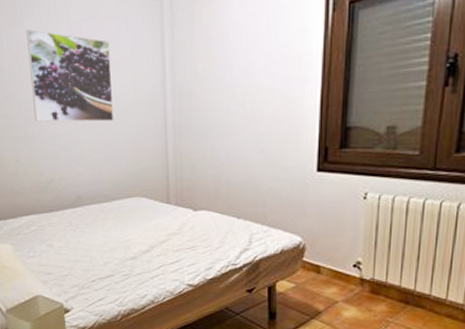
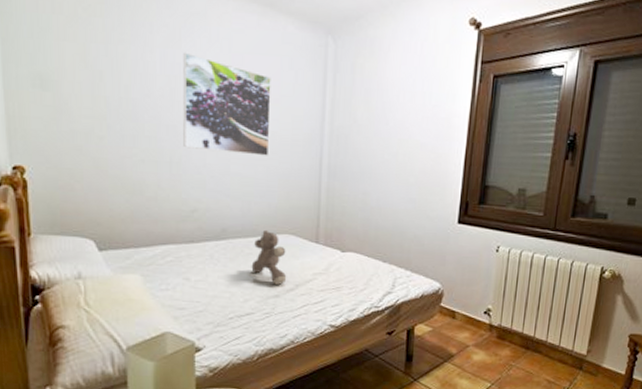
stuffed bear: none [107,195,142,247] -> present [251,230,287,285]

